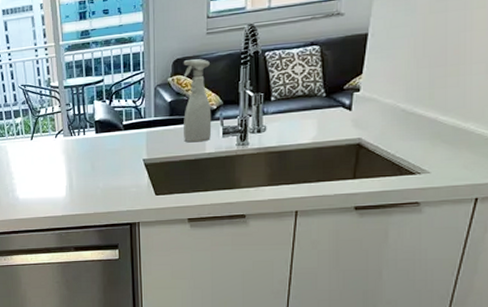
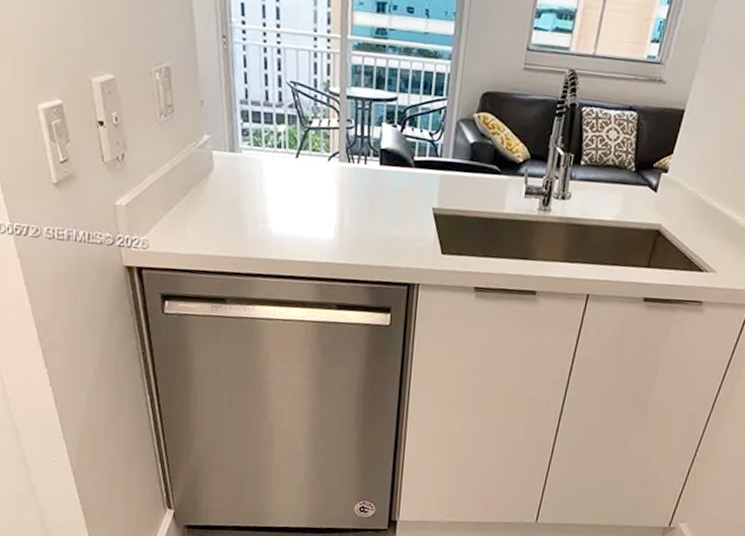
spray bottle: present [184,59,212,143] -> none [482,96,523,199]

